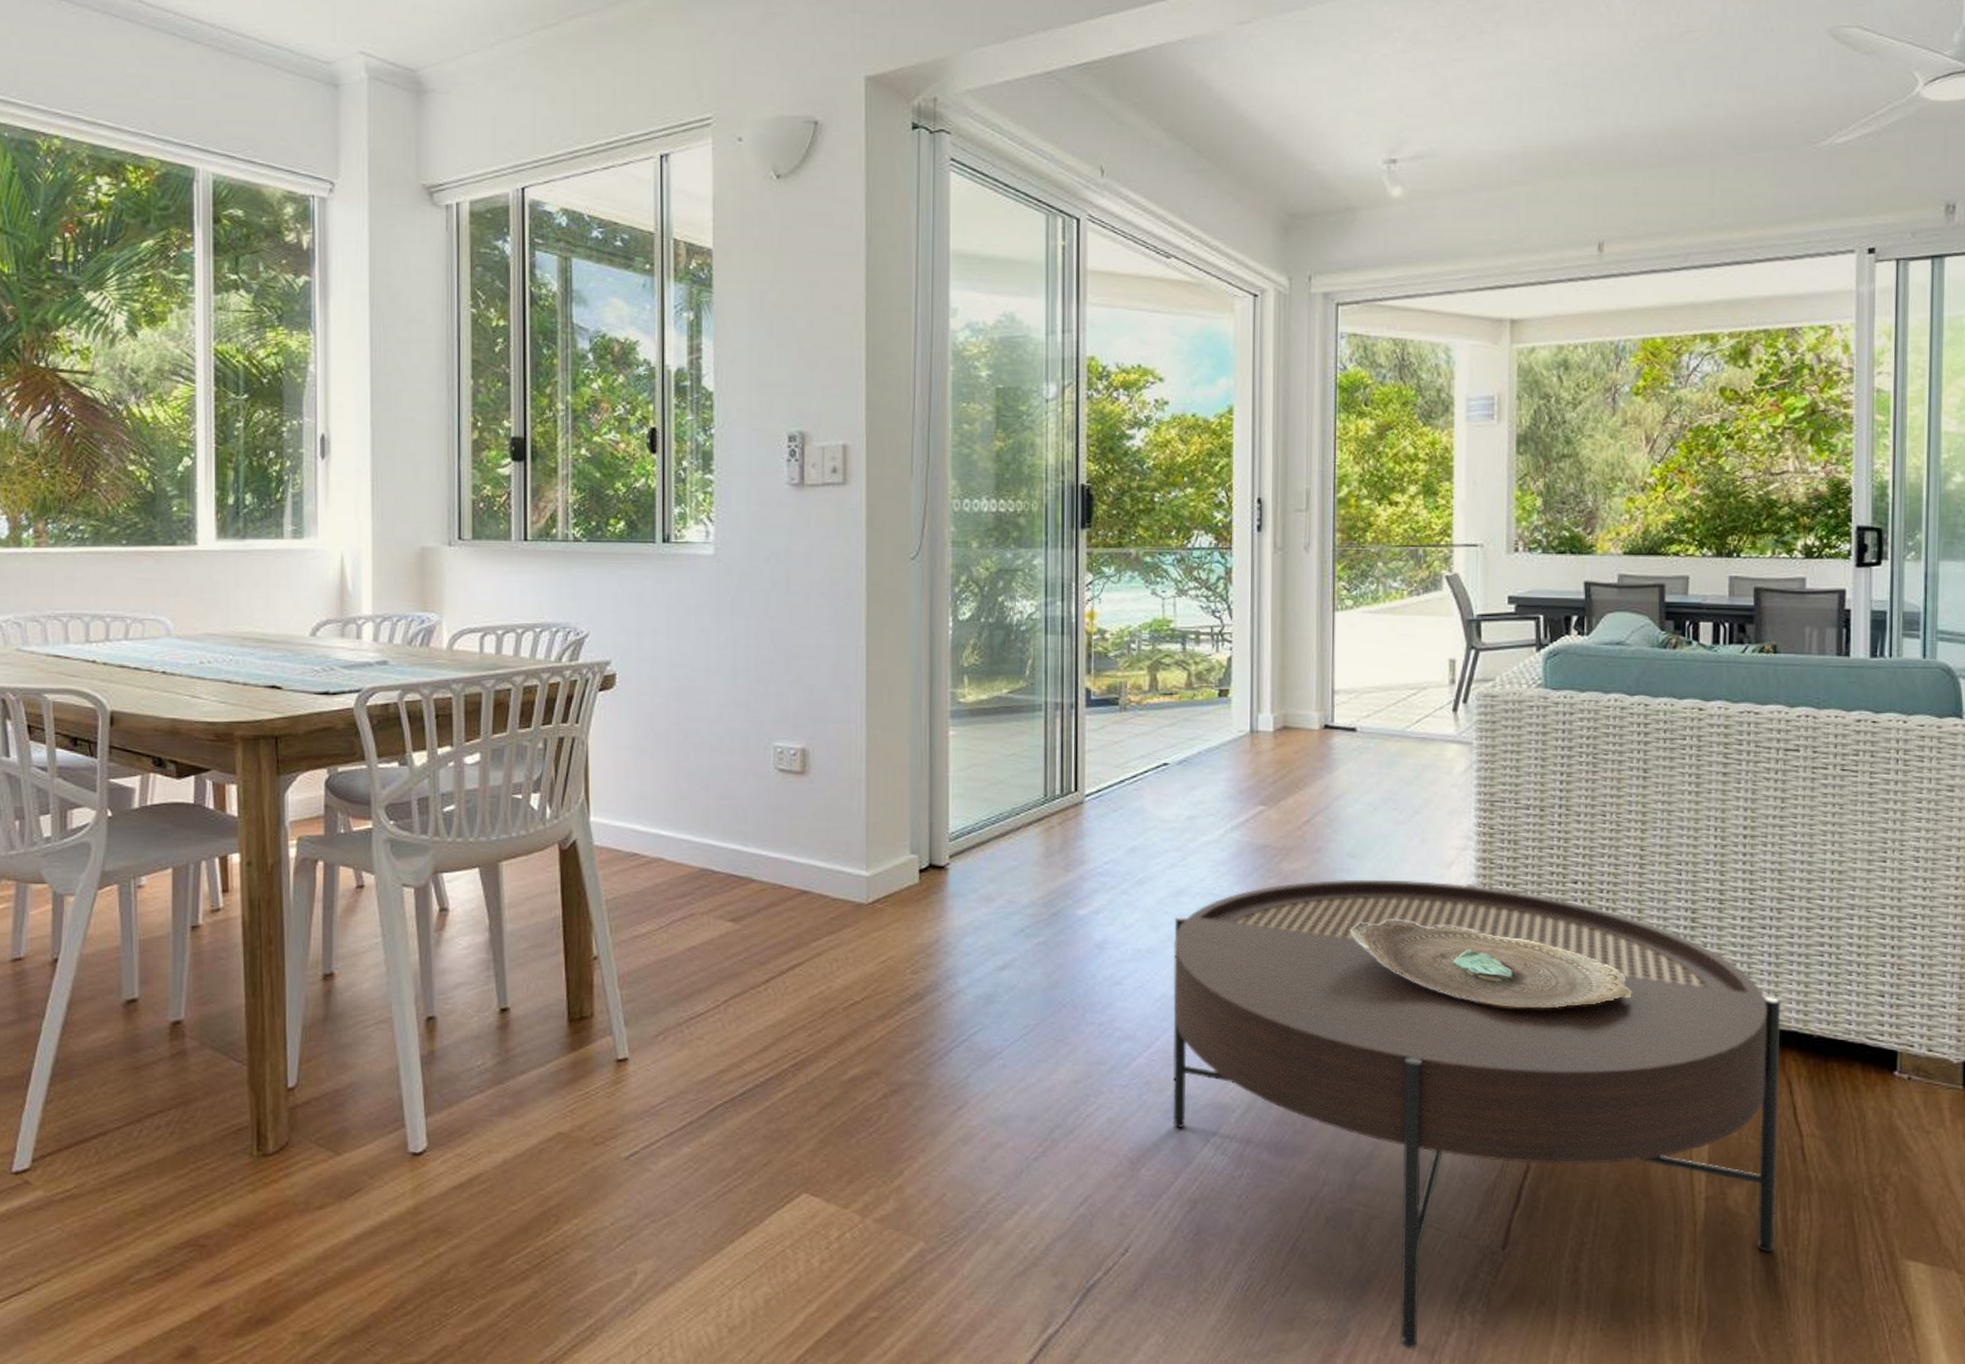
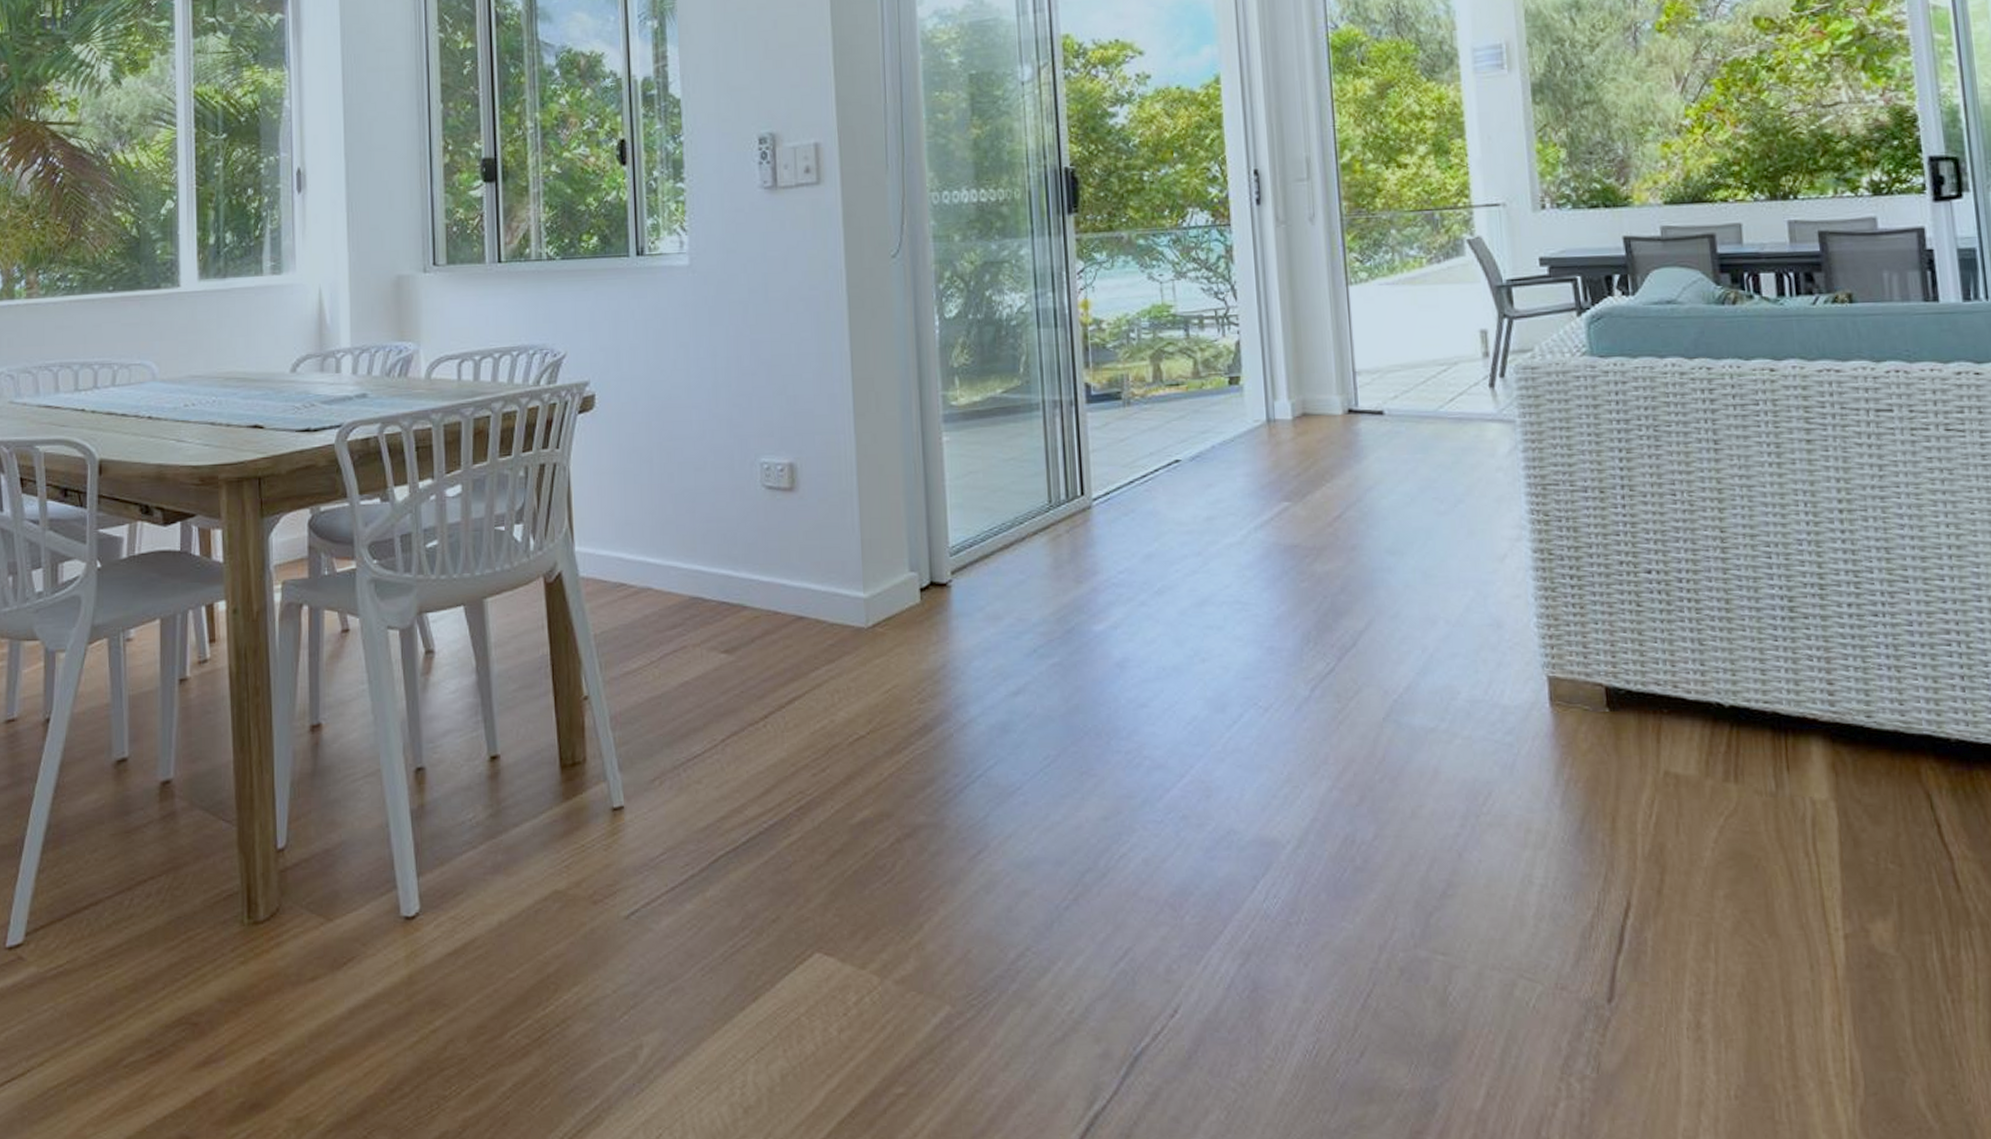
coffee table: present [1172,879,1780,1348] -> none [1200,577,1935,1123]
decorative bowl: present [1350,919,1632,1009] -> none [1397,622,1729,718]

